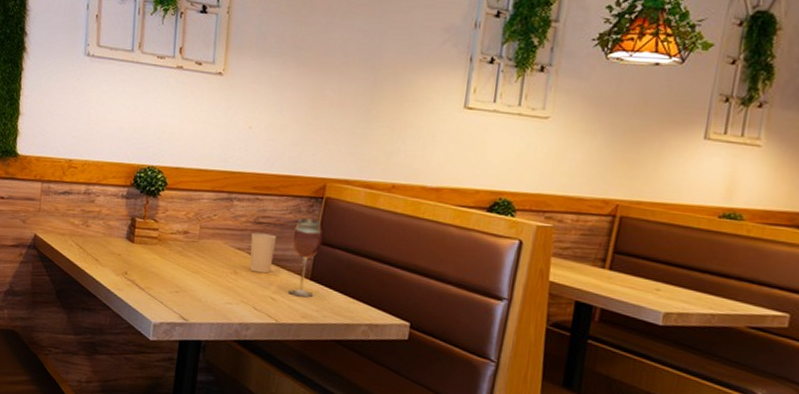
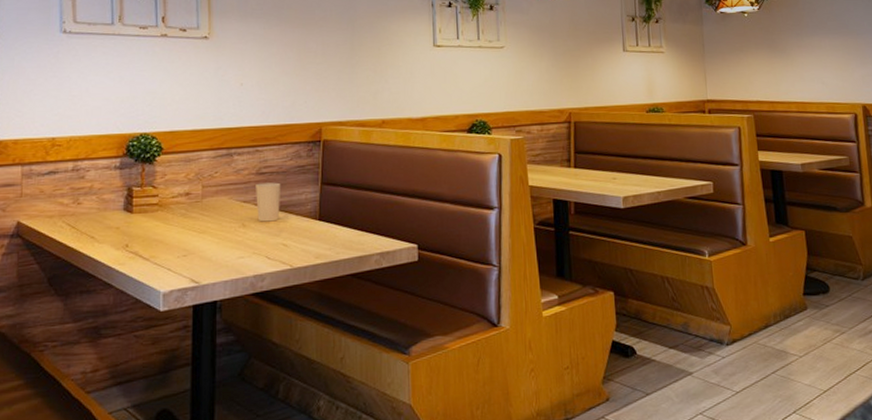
wineglass: present [289,218,323,298] -> none [296,162,326,239]

